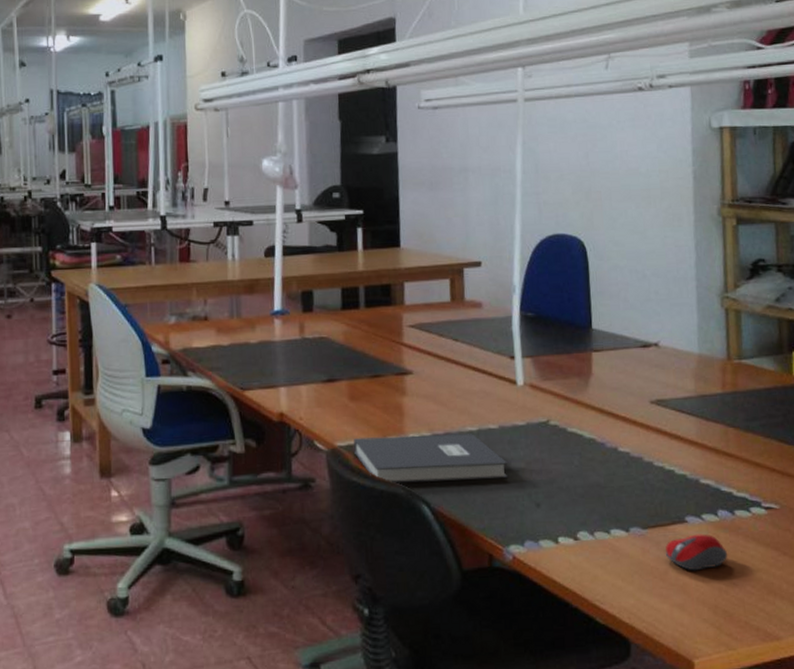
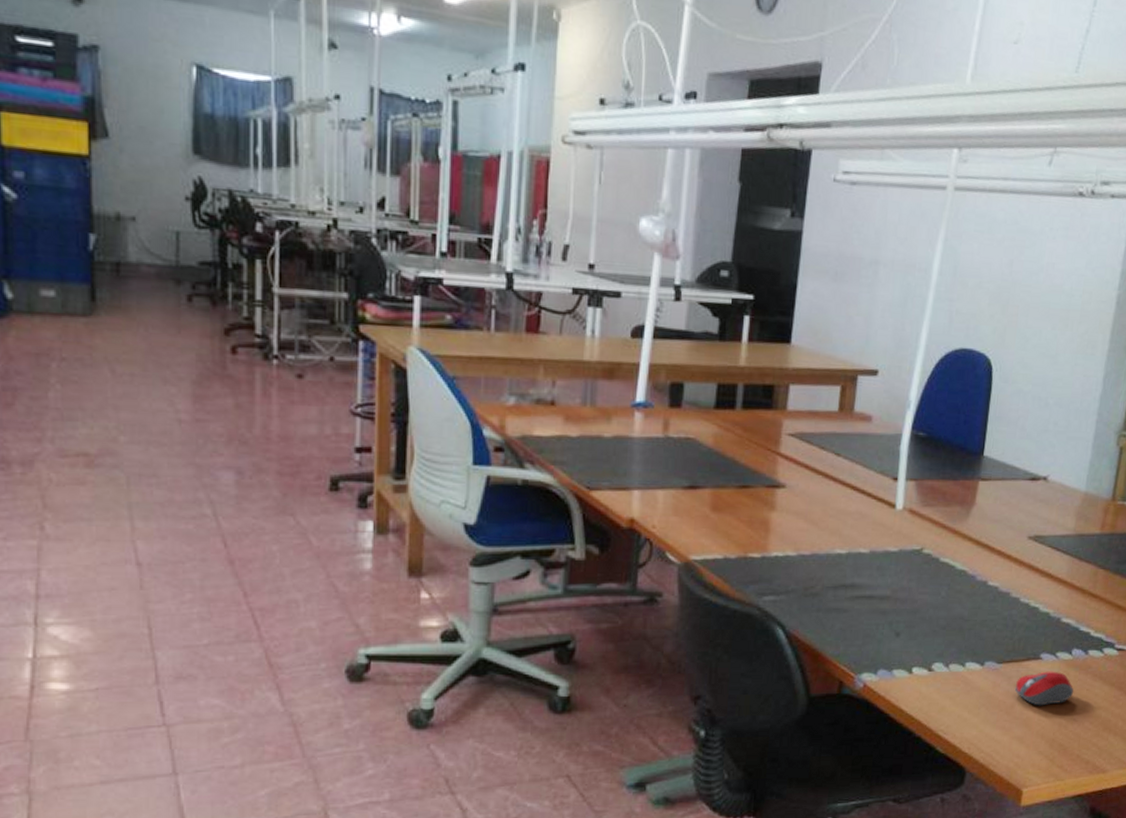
book: present [353,434,509,484] -> none [709,553,873,606]

